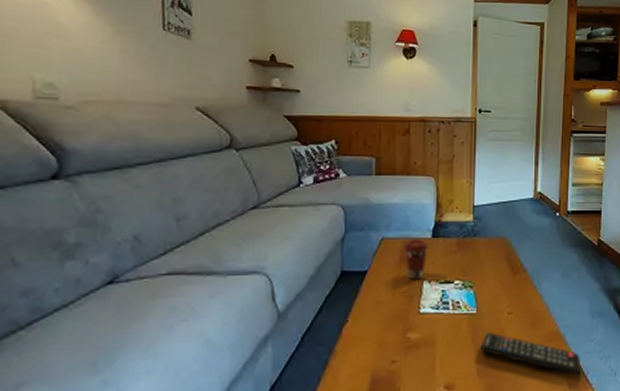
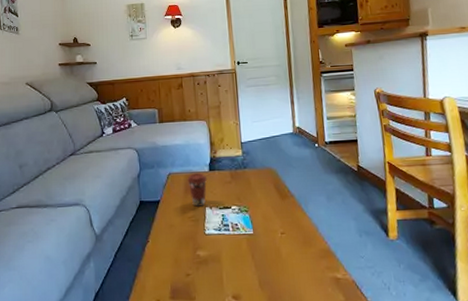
remote control: present [481,332,582,377] -> none [260,250,356,290]

